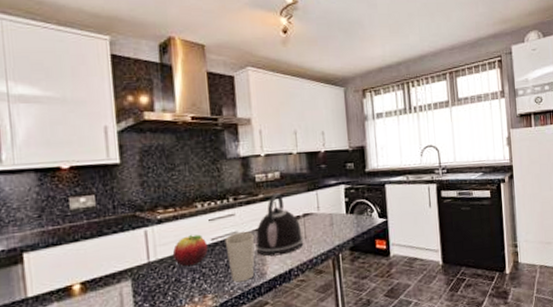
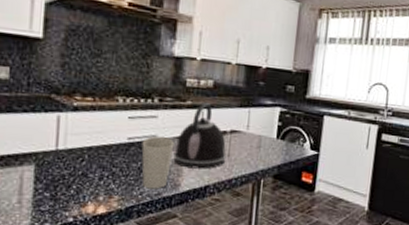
fruit: present [172,234,208,267] -> none [83,128,123,162]

